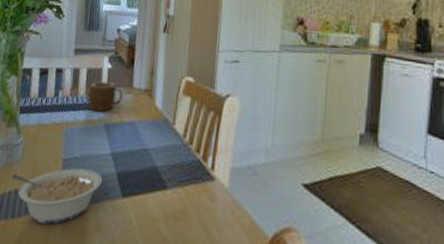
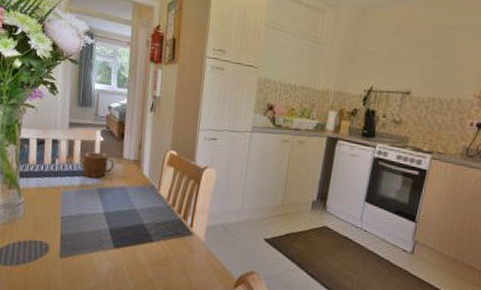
legume: present [11,168,103,225] -> none [14,224,97,270]

